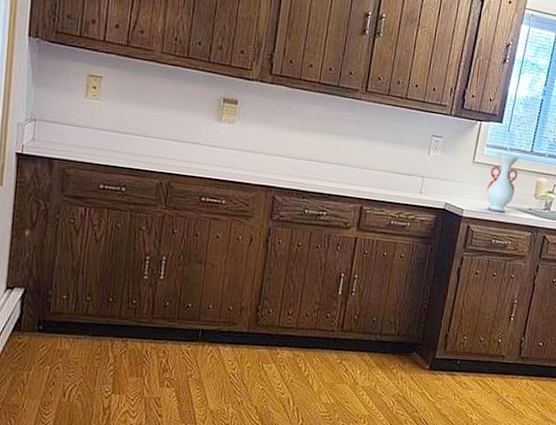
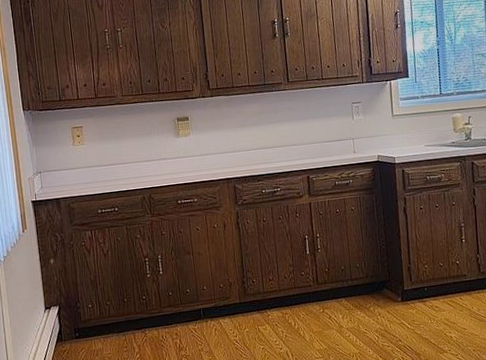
vase: present [486,153,519,213] -> none [409,101,436,153]

